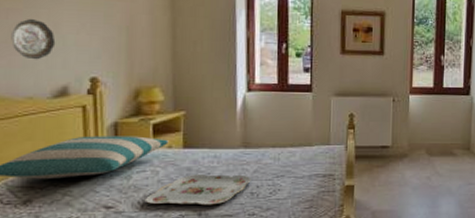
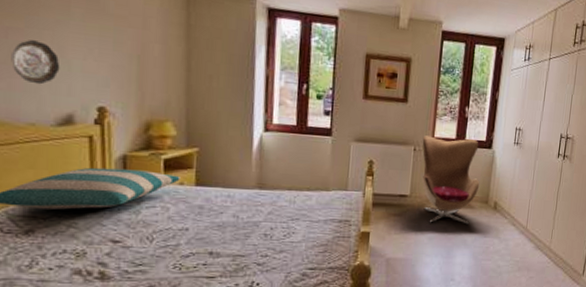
serving tray: present [144,174,251,206] -> none [154,213,265,245]
armchair: none [400,86,461,173] -> present [422,135,480,225]

